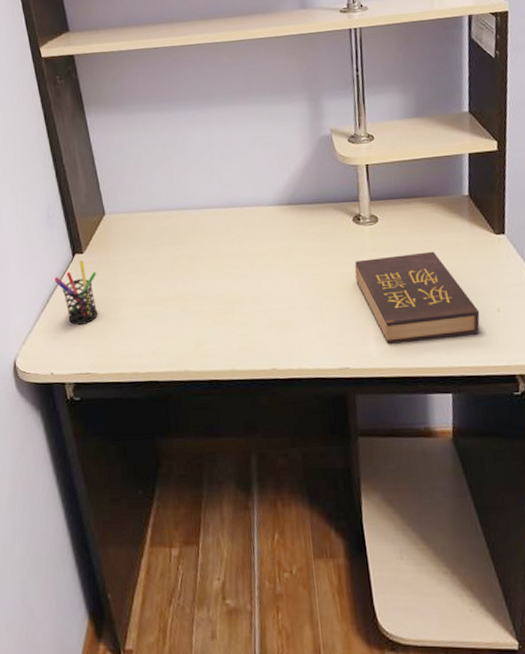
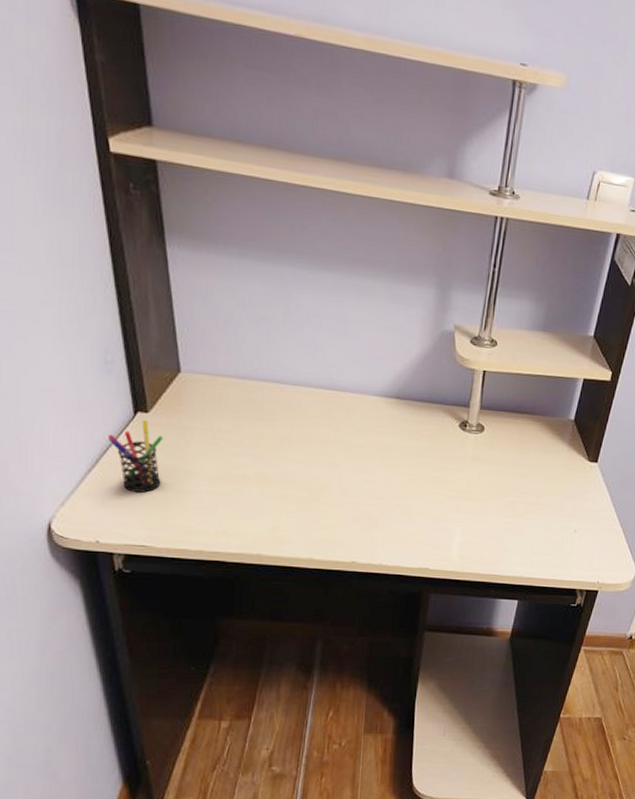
hardback book: present [354,251,480,345] -> none [451,467,559,552]

